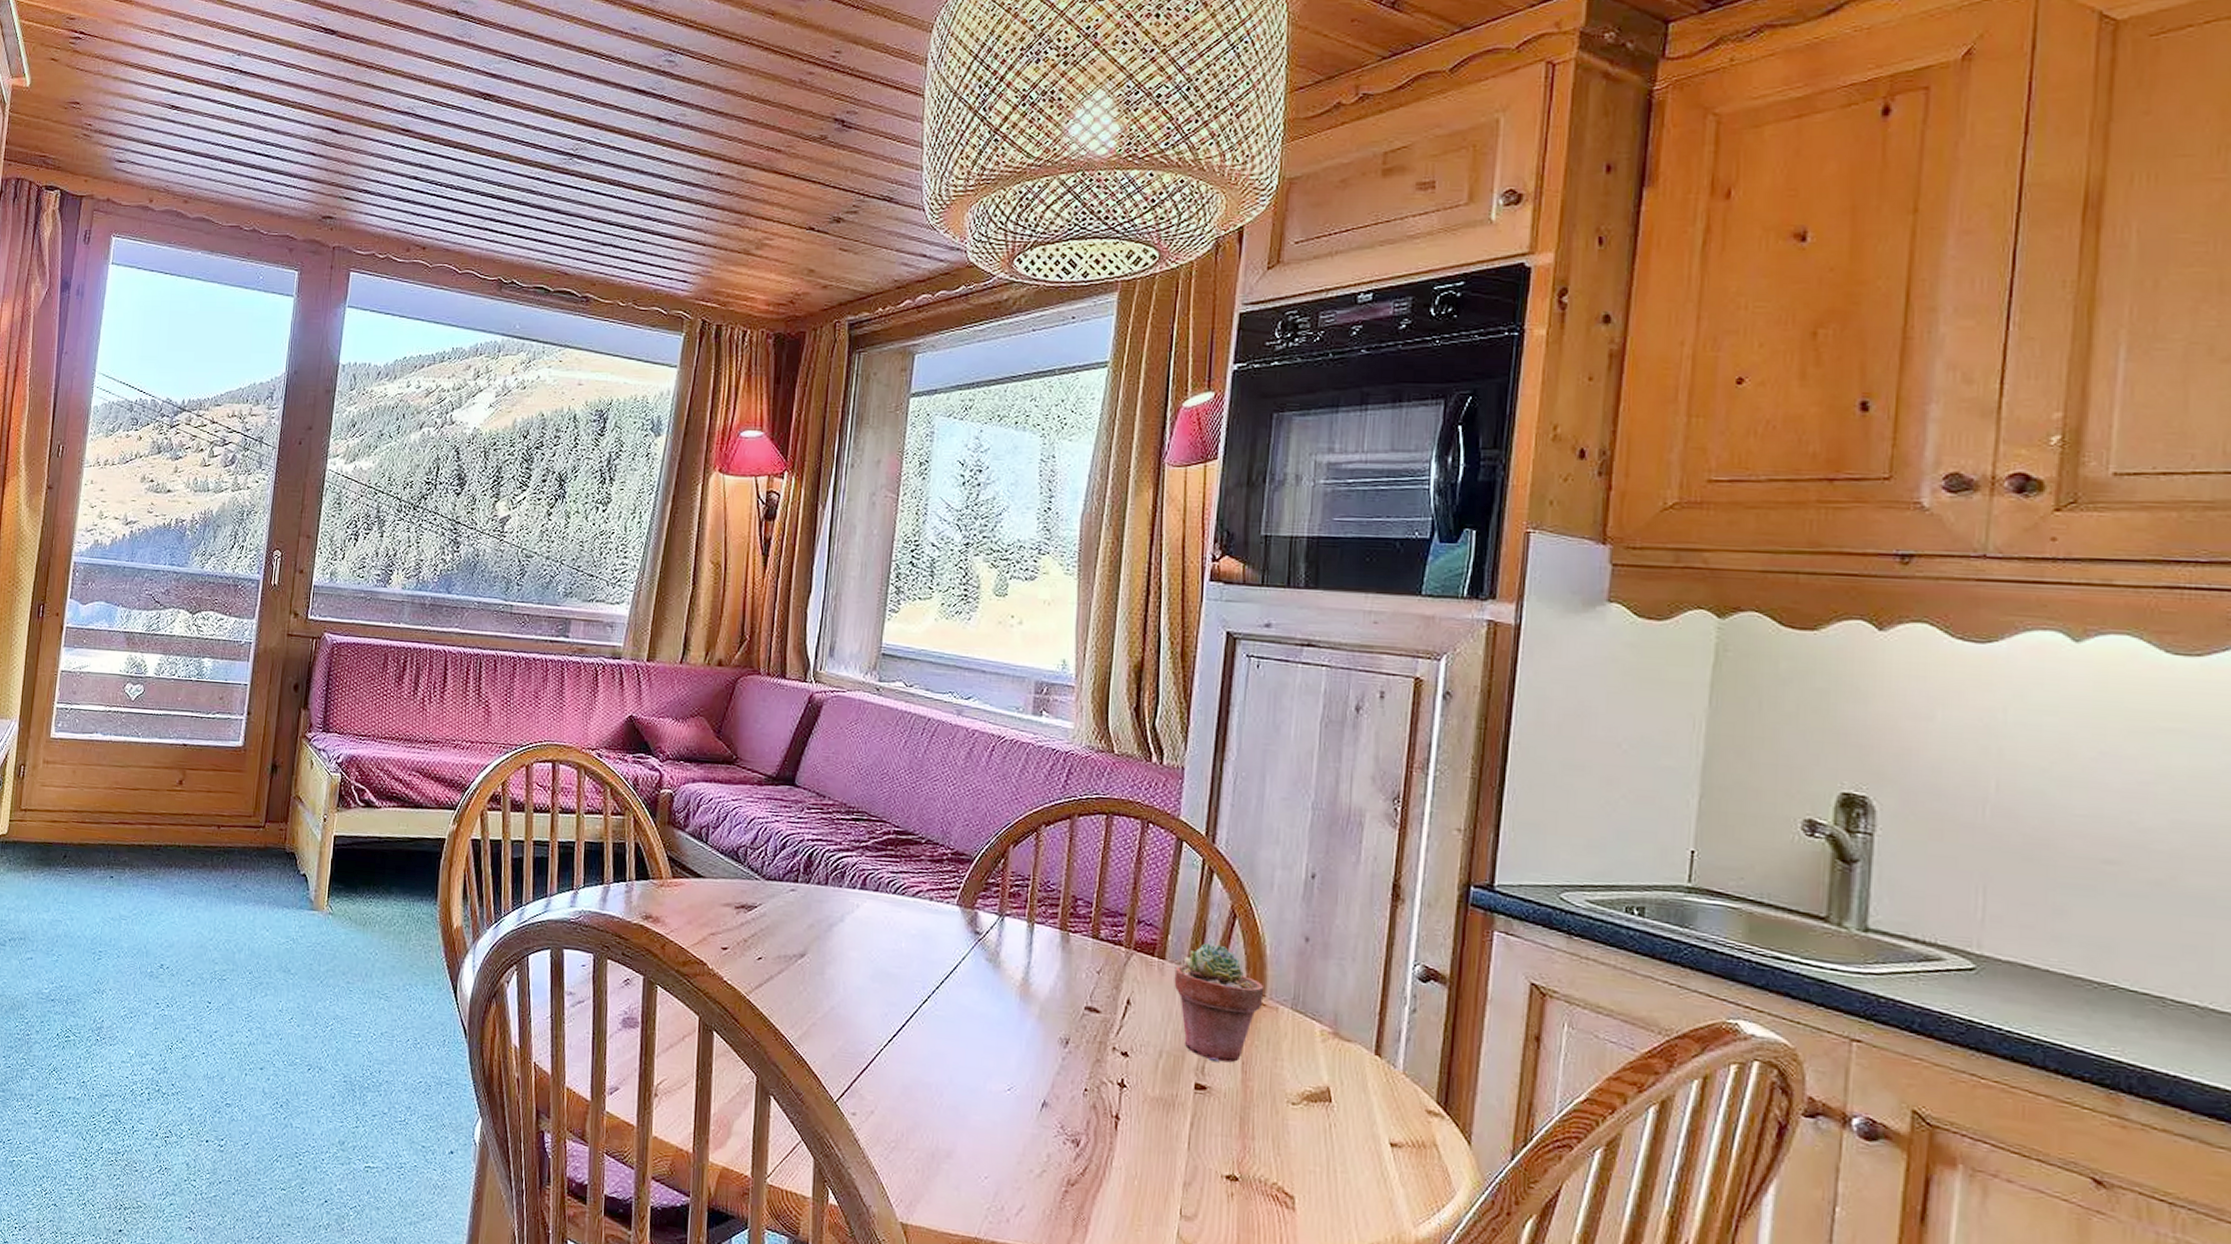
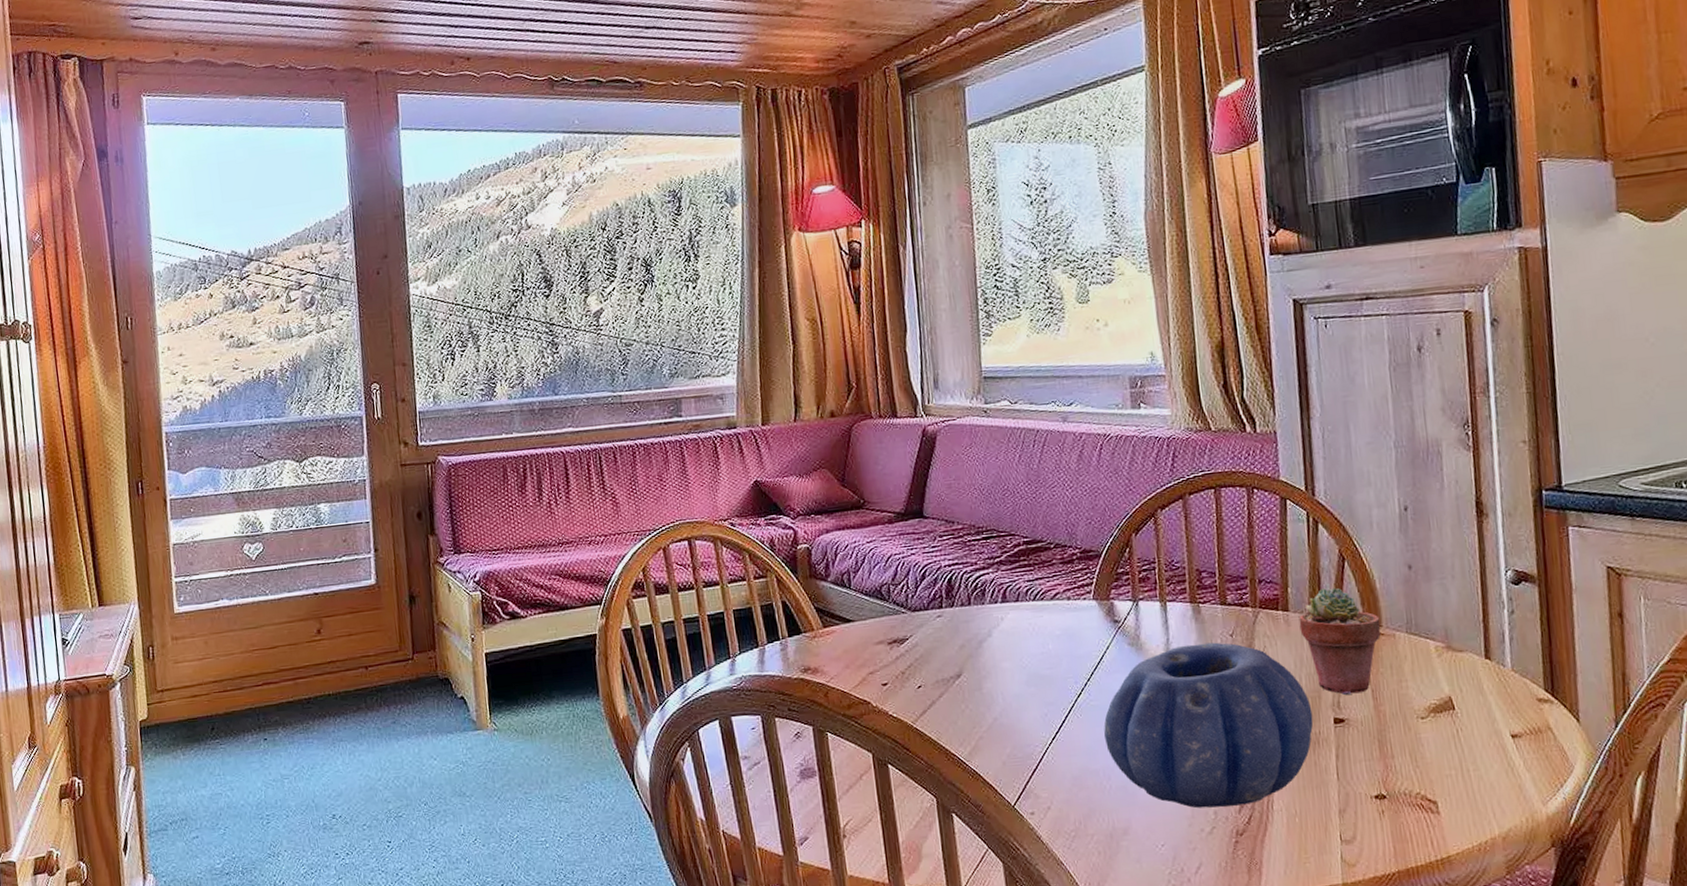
decorative bowl: none [944,972,1173,1155] -> present [1104,642,1314,808]

